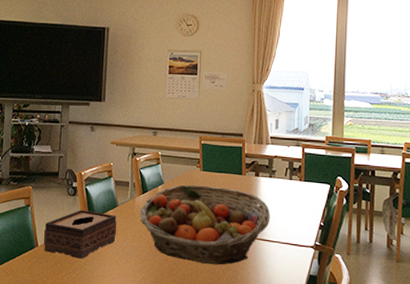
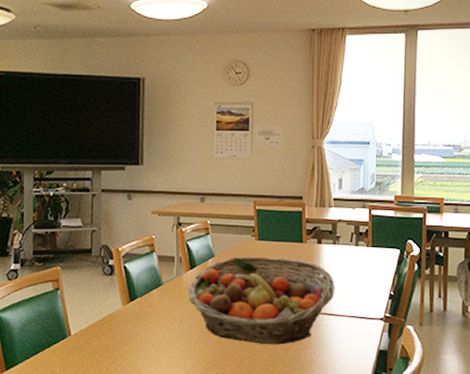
tissue box: present [43,210,117,259] -> none [76,291,162,347]

